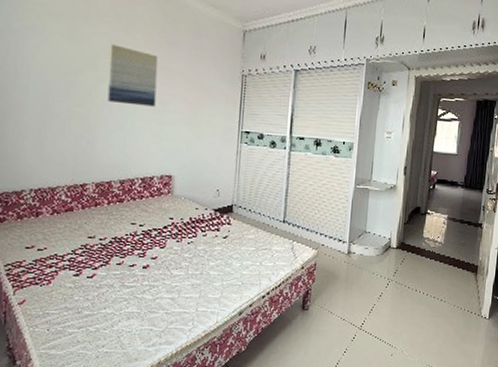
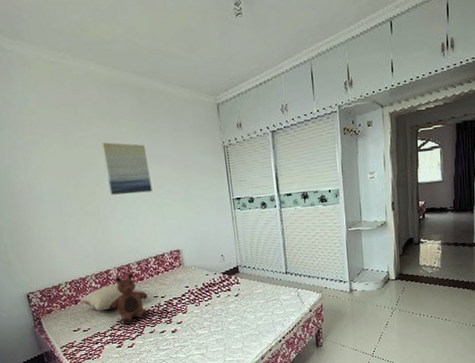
pillow: none [42,200,122,229] -> present [80,283,145,311]
teddy bear: none [76,192,125,251] -> present [109,273,149,325]

